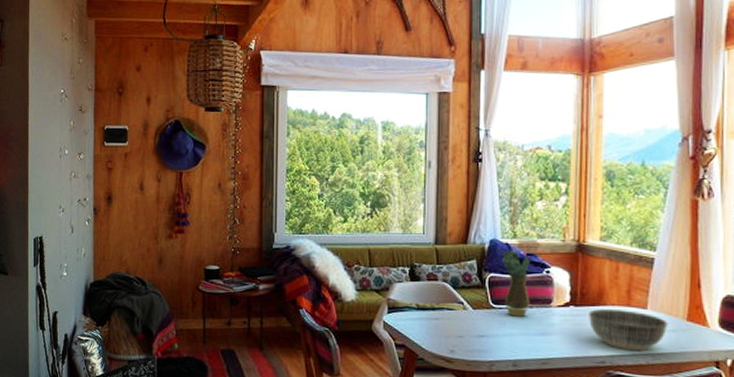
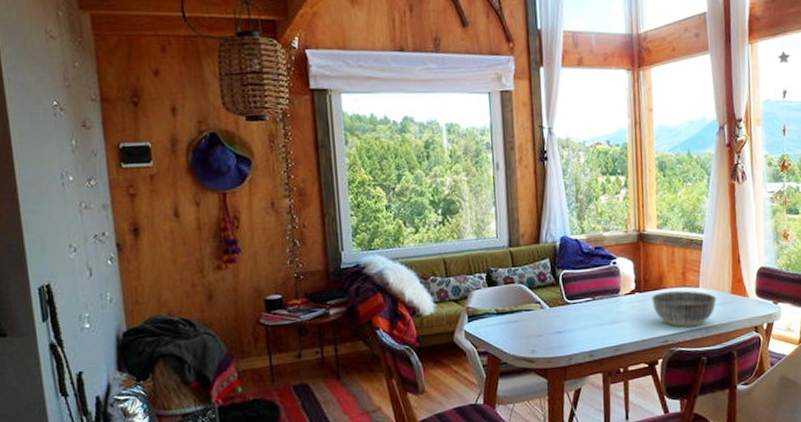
vase: present [501,246,531,317] -> none [571,242,601,310]

